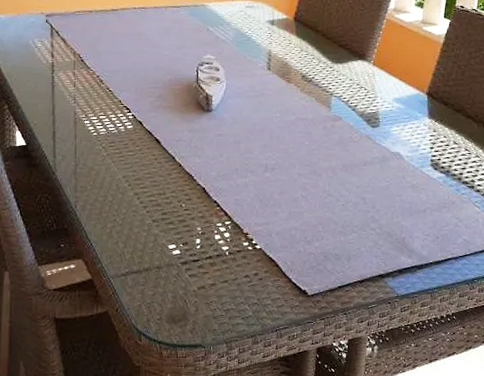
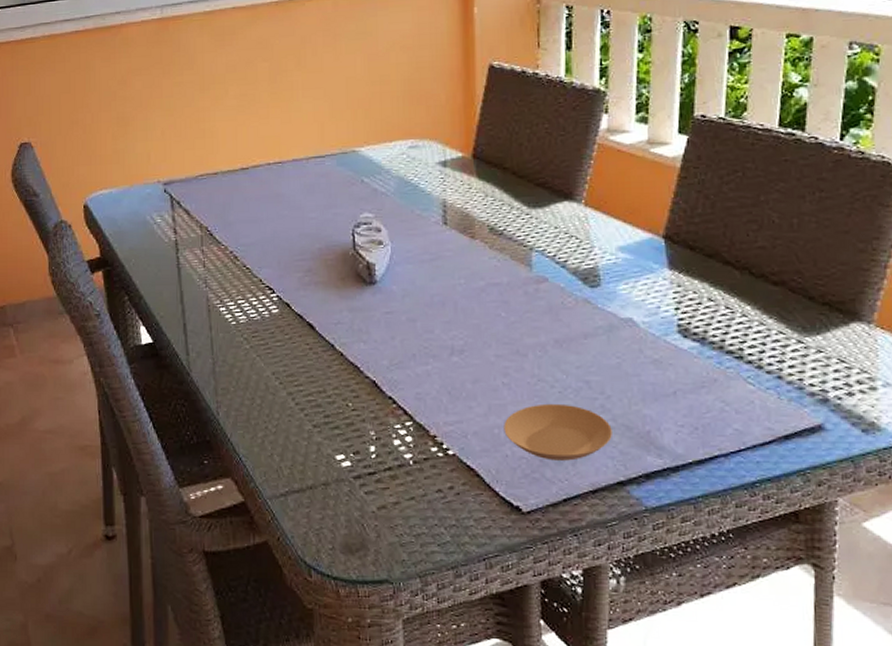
saucer: none [299,213,378,257] -> present [504,403,612,461]

